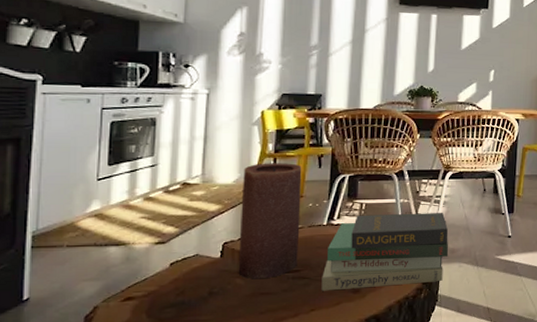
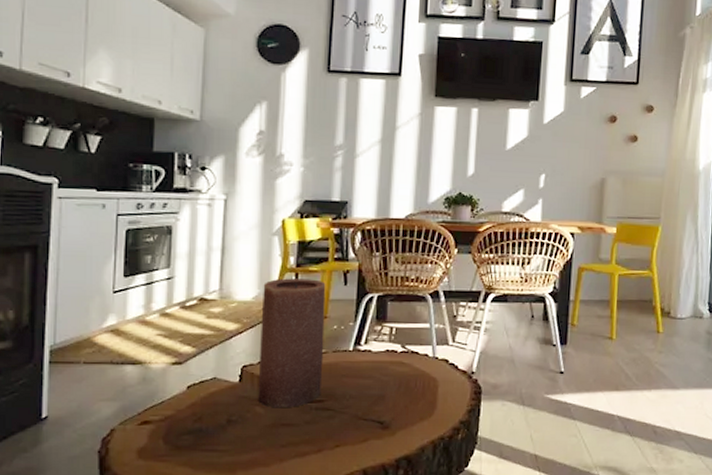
books: present [321,213,449,291] -> none [347,340,490,426]

